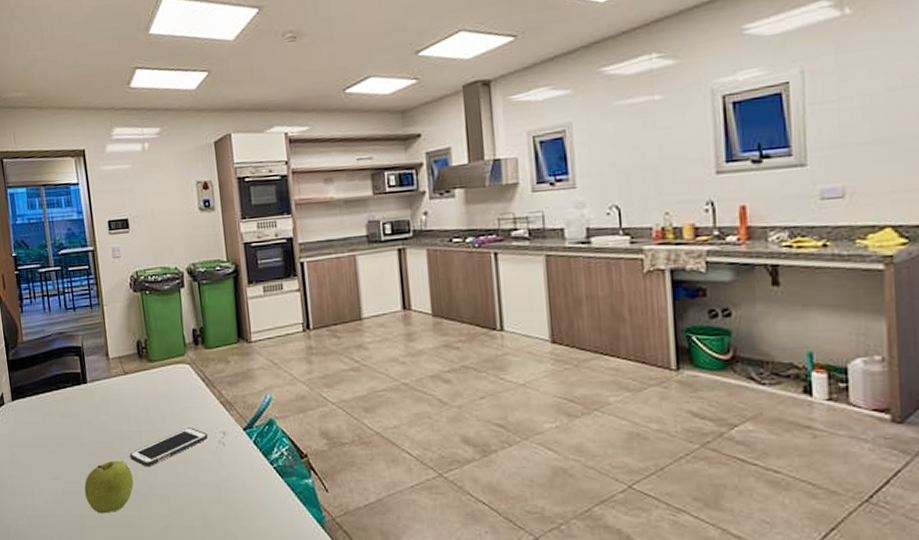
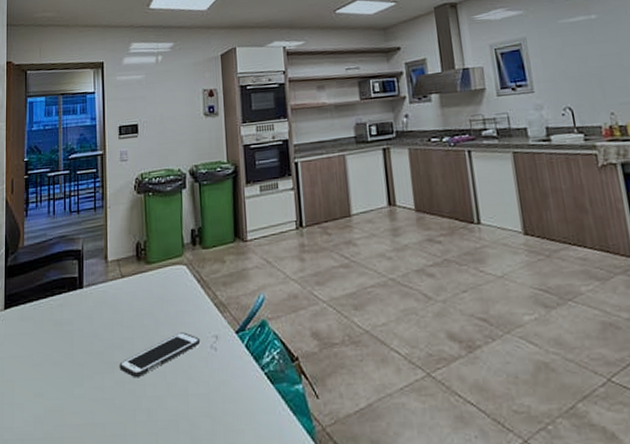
fruit: present [84,460,134,514] -> none [69,371,121,434]

